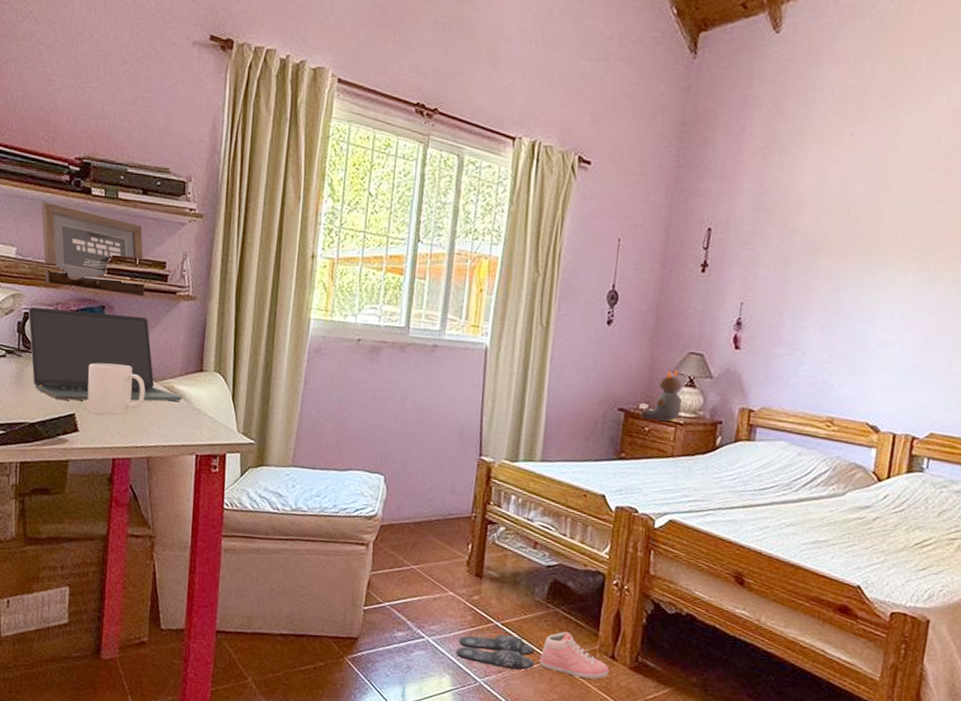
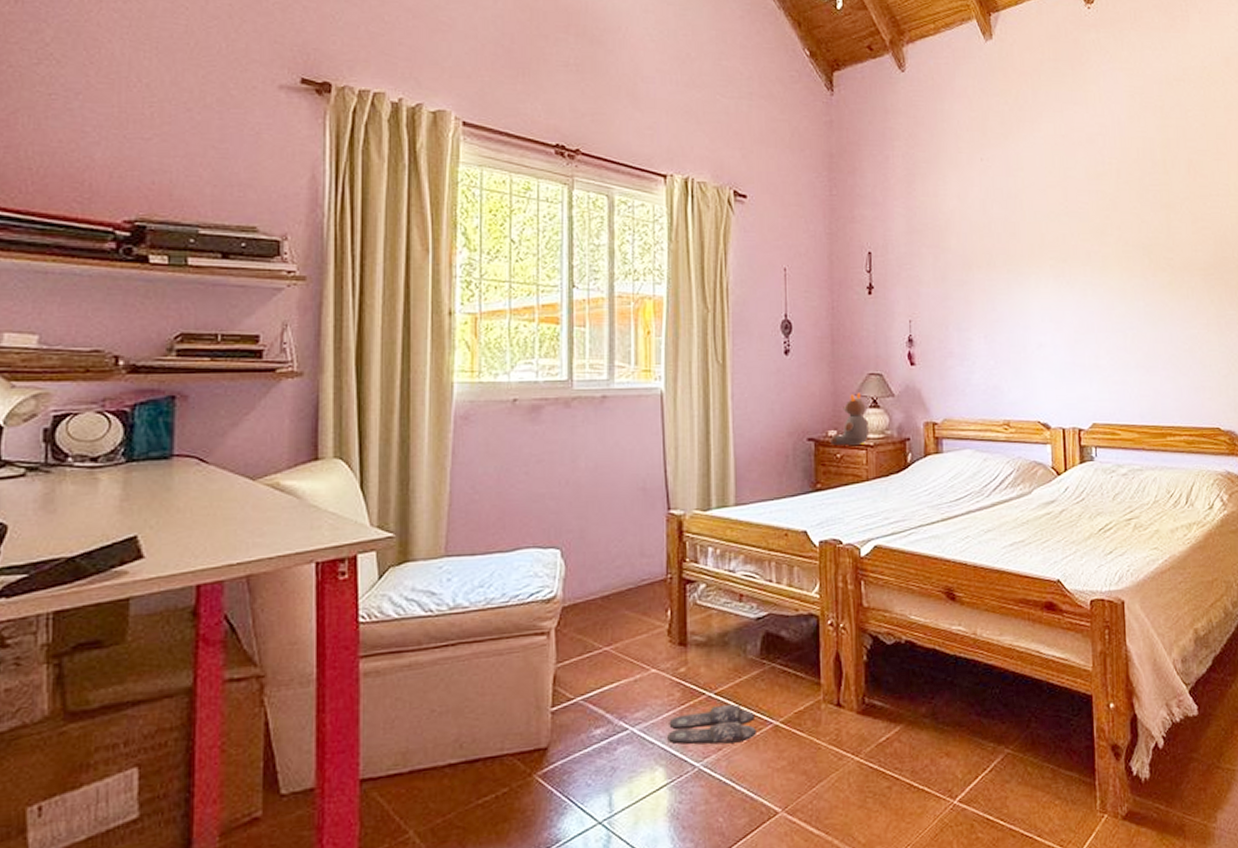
laptop: present [28,307,183,402] -> none [59,403,293,522]
picture frame: present [41,201,146,297] -> none [74,275,232,380]
mug: present [86,362,146,416] -> none [153,465,240,532]
sneaker: present [539,632,609,679] -> none [762,687,837,736]

